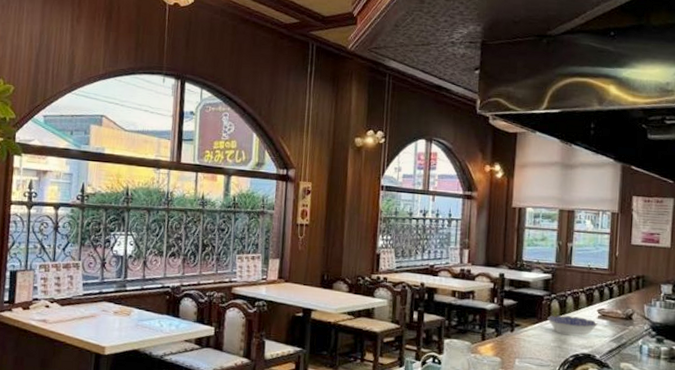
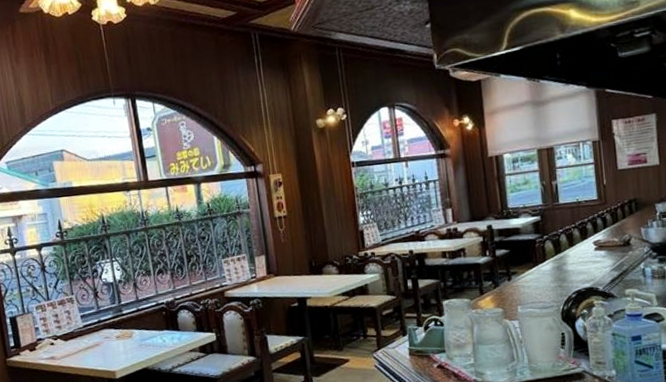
bowl: present [547,315,598,337] -> none [543,252,595,273]

